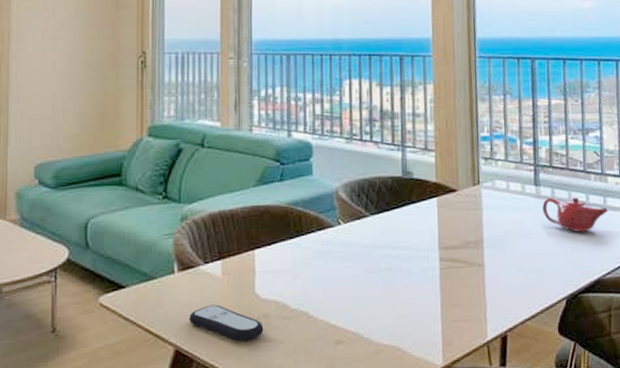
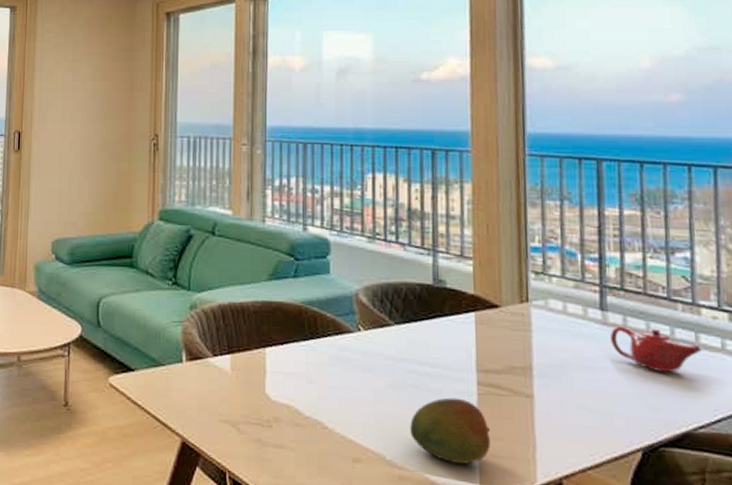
remote control: present [189,304,264,342] -> none [197,400,274,444]
fruit: none [384,274,451,332] -> present [410,397,490,464]

